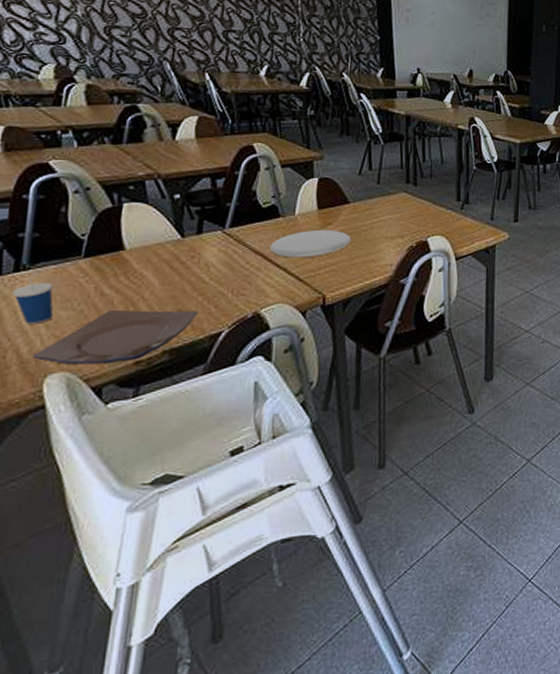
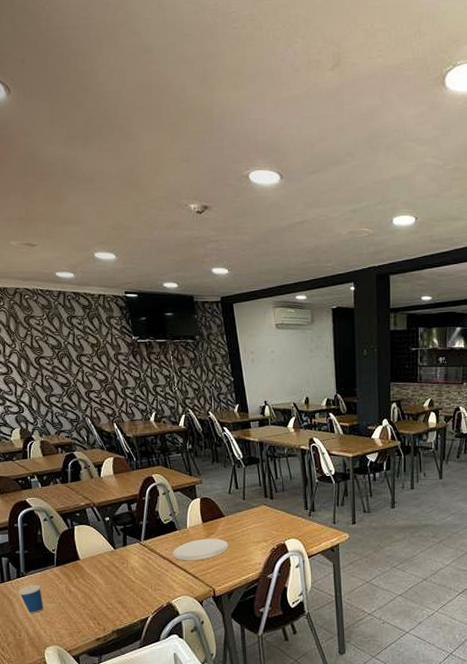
plate: present [32,309,199,365] -> none [36,602,132,641]

